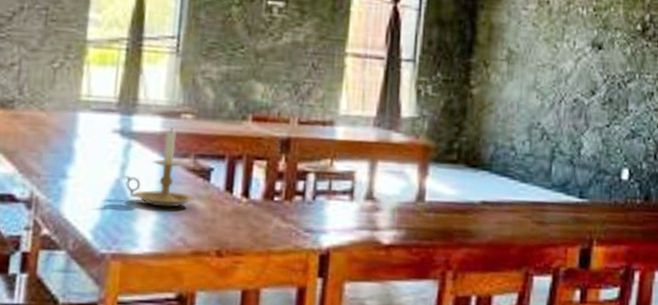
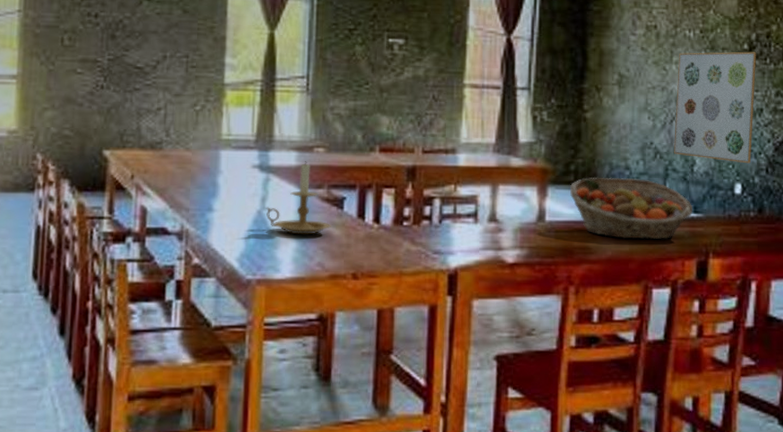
fruit basket: none [452,156,578,225] -> present [570,177,692,240]
wall art: none [561,30,650,149] -> present [674,51,757,164]

